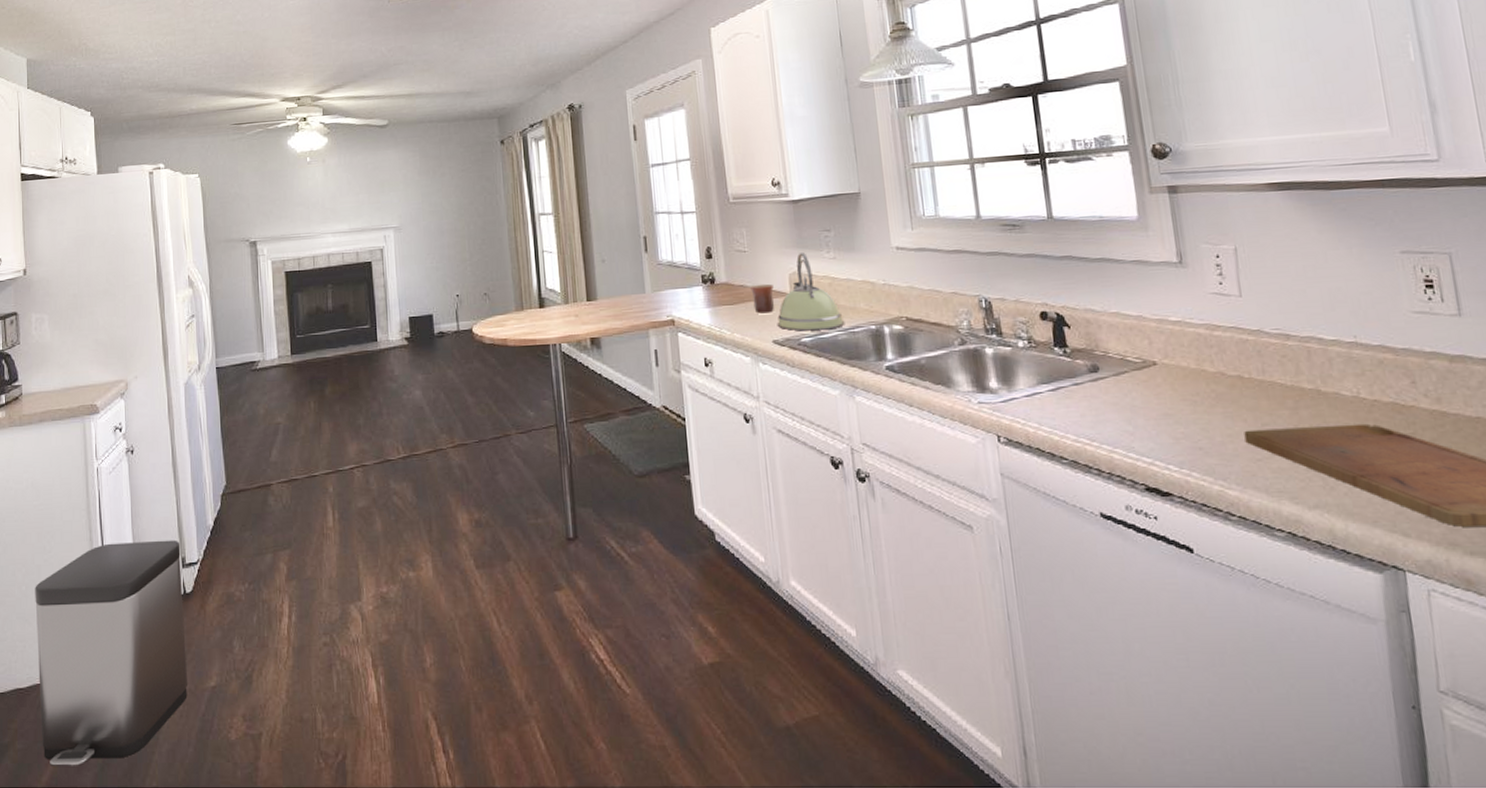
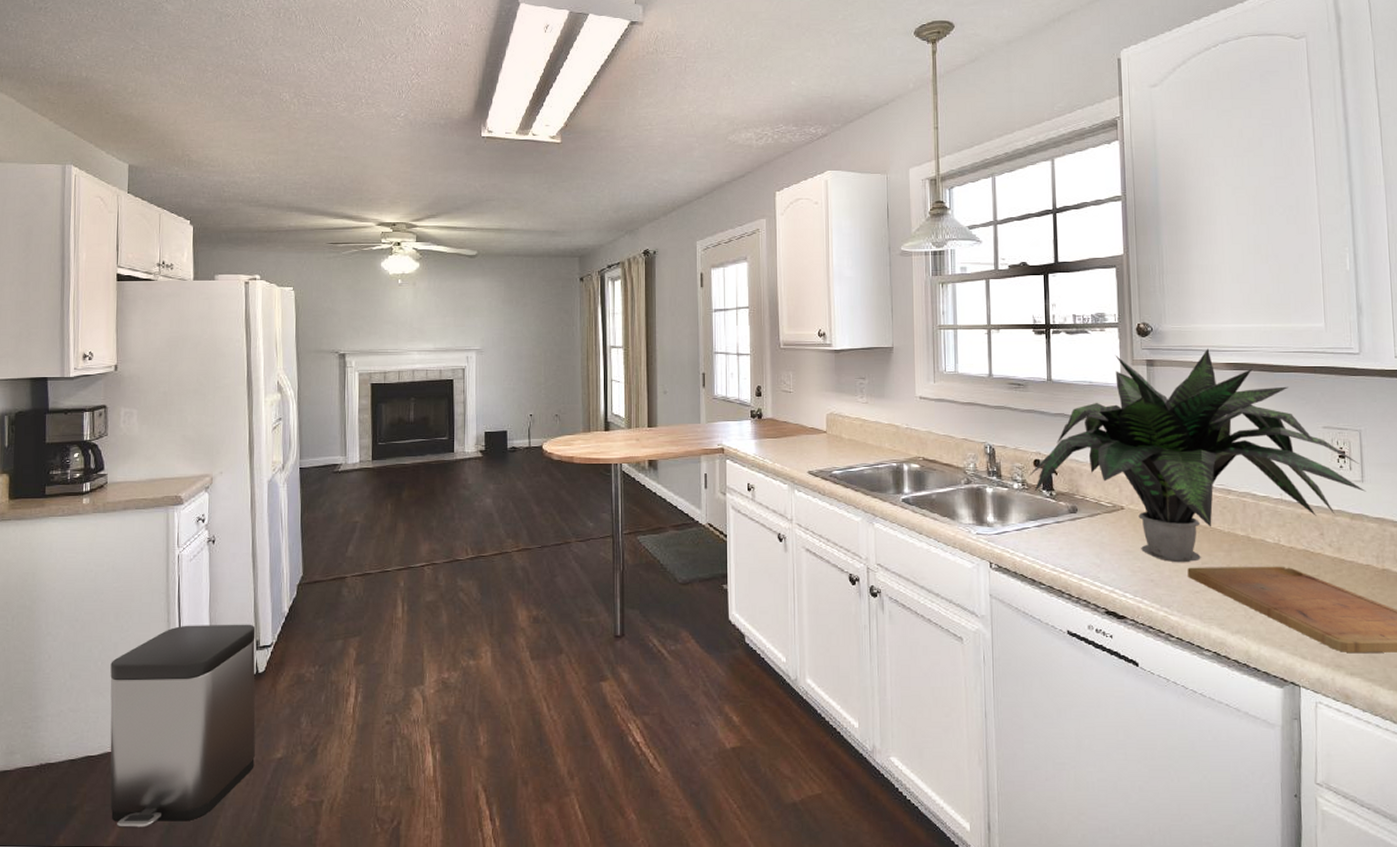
mug: present [750,283,775,314] -> none [792,421,813,447]
kettle: present [777,253,845,331] -> none [813,396,871,465]
potted plant: none [1035,167,1466,426] -> present [1029,348,1366,563]

